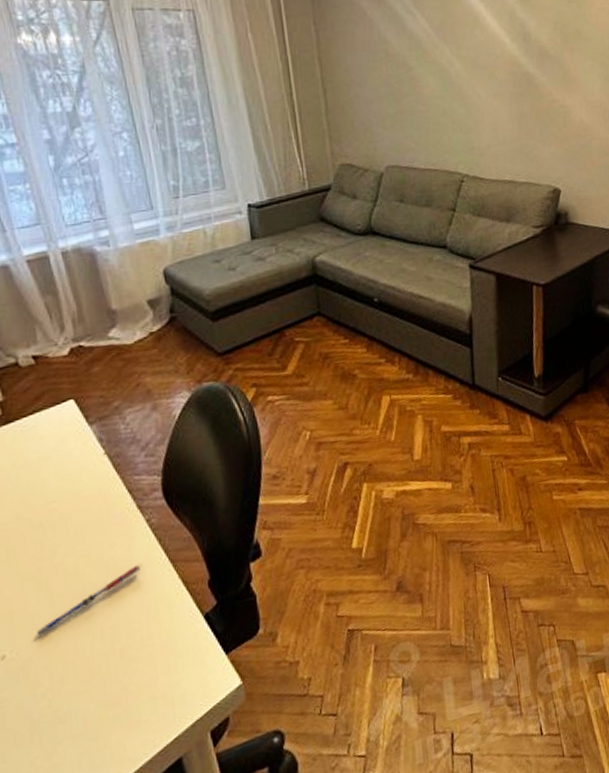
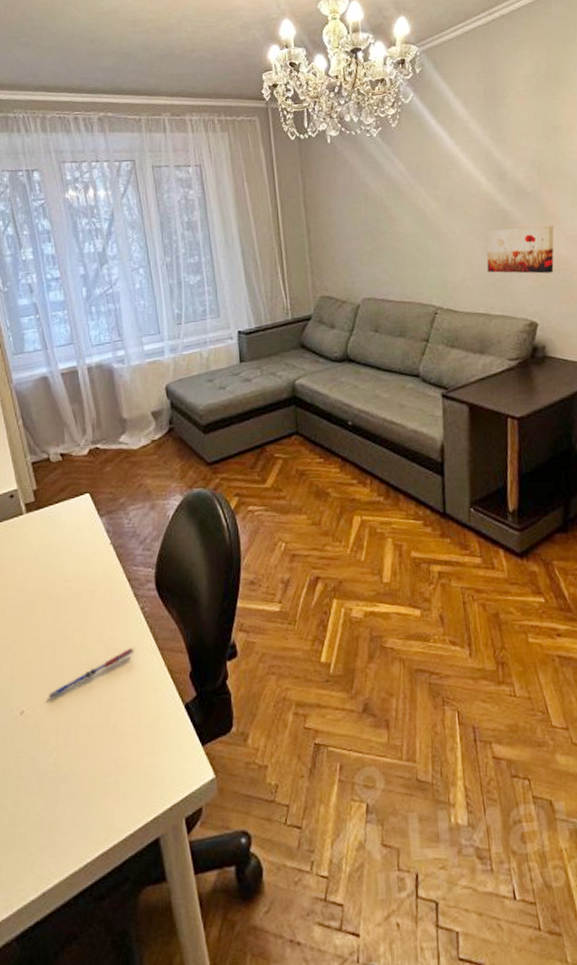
wall art: none [511,90,576,140] -> present [486,225,554,274]

